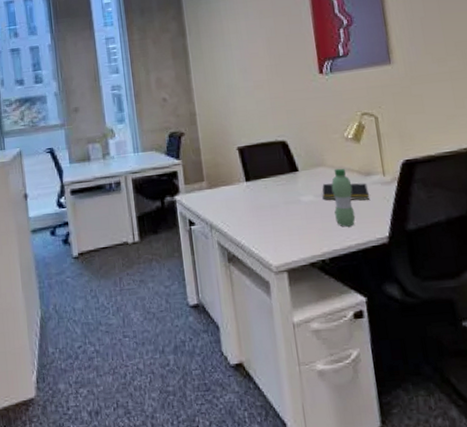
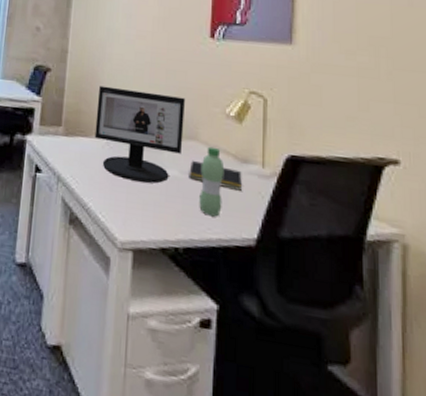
computer monitor: none [230,132,313,214] -> present [94,85,185,184]

